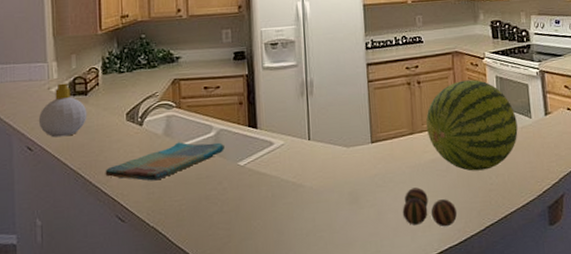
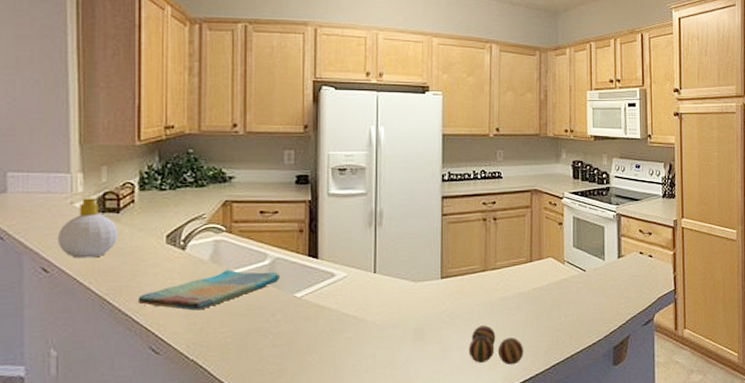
fruit: present [425,79,518,171] -> none [499,219,590,311]

